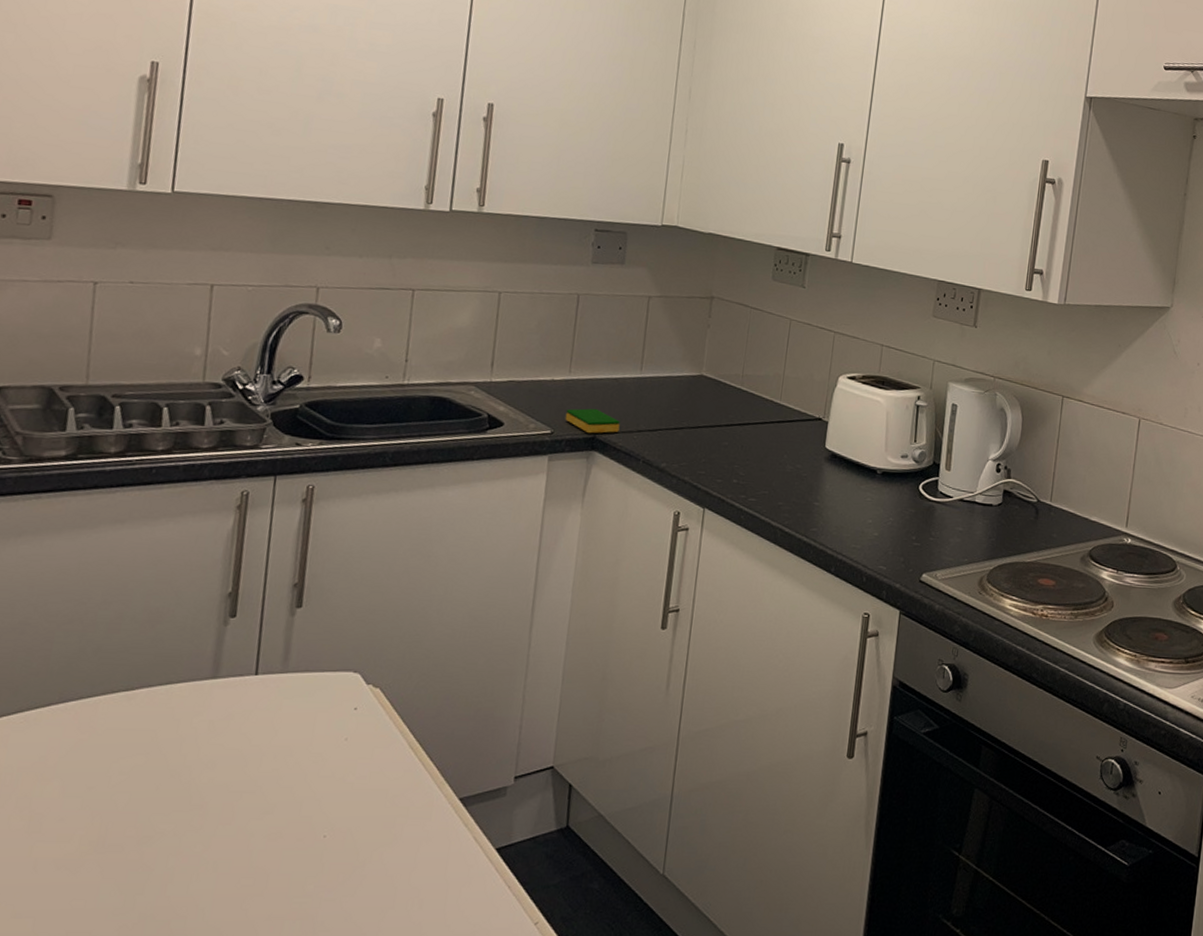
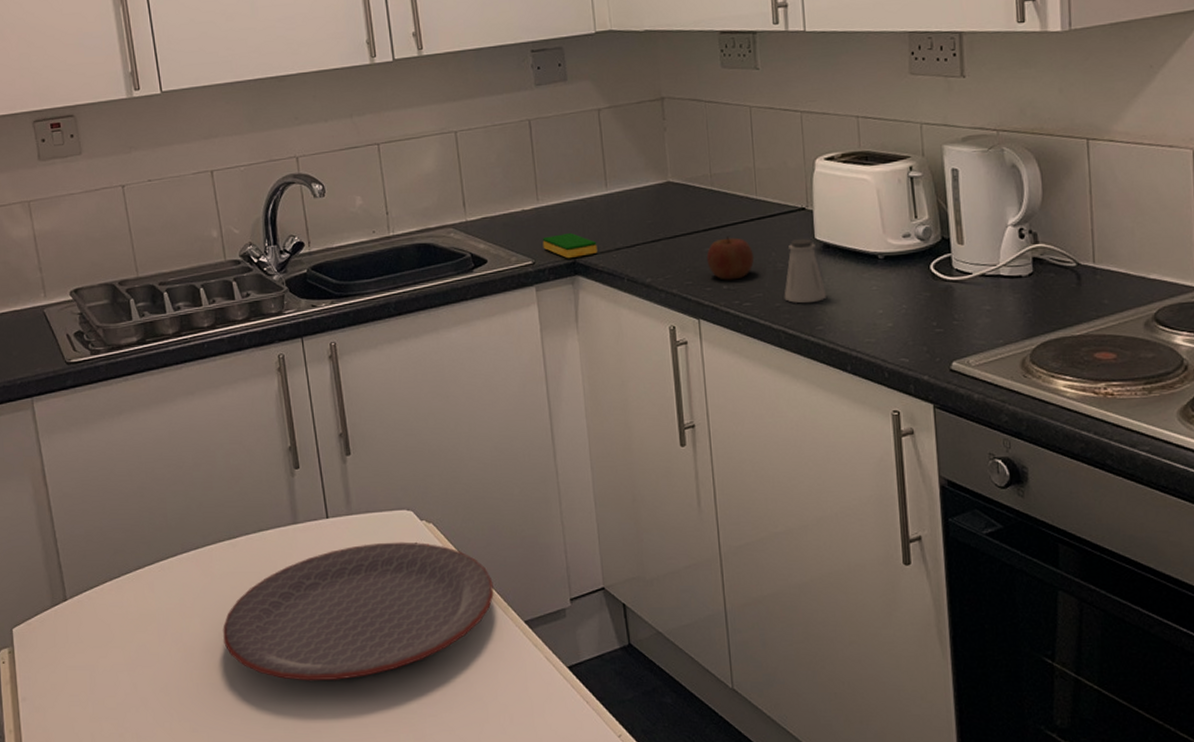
plate: none [86,705,434,859] -> present [223,542,494,681]
apple: none [722,434,767,476] -> present [706,236,754,280]
saltshaker: none [787,446,826,506] -> present [784,239,827,304]

